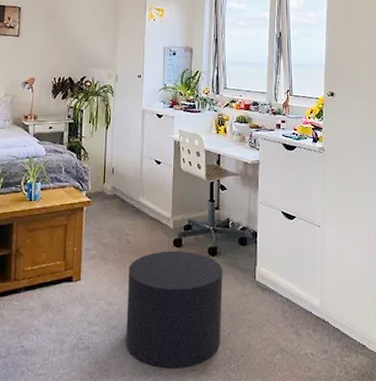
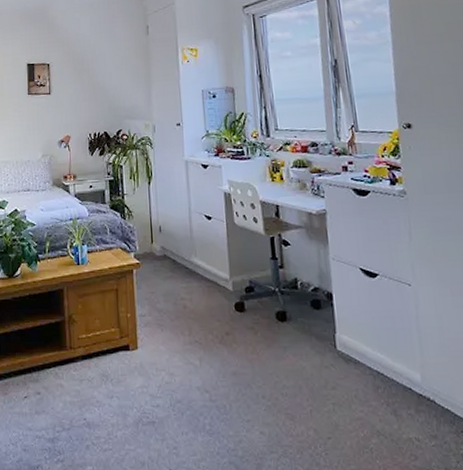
stool: present [126,250,223,369] -> none [188,315,302,449]

